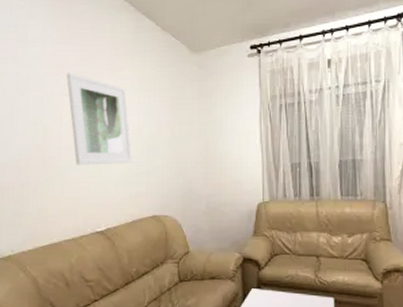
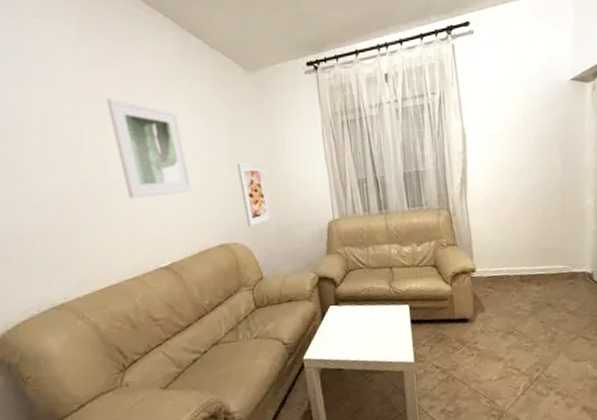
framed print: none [175,139,203,201] -> present [237,163,272,227]

